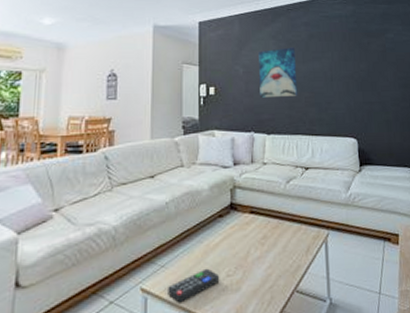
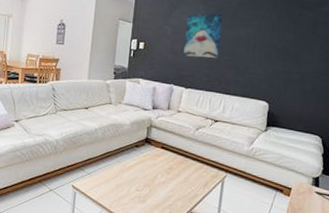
remote control: present [168,268,220,303] -> none [91,181,131,201]

